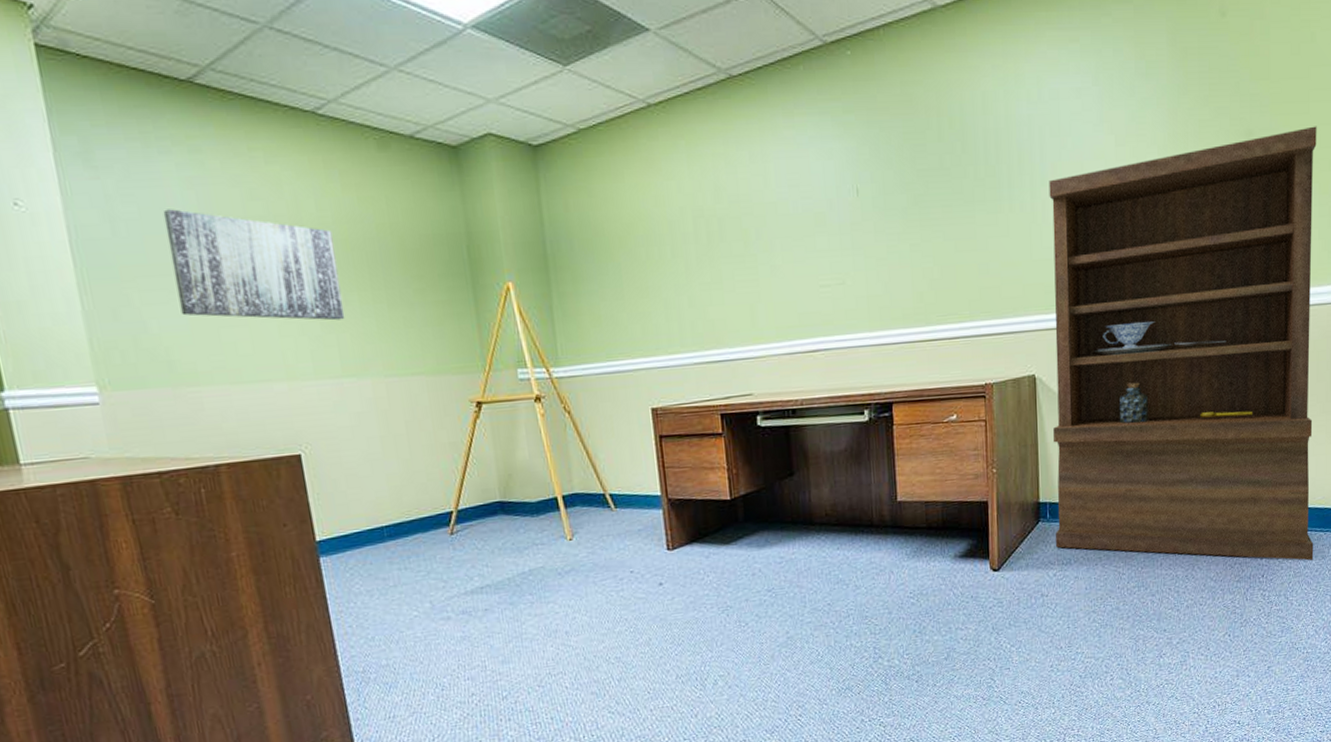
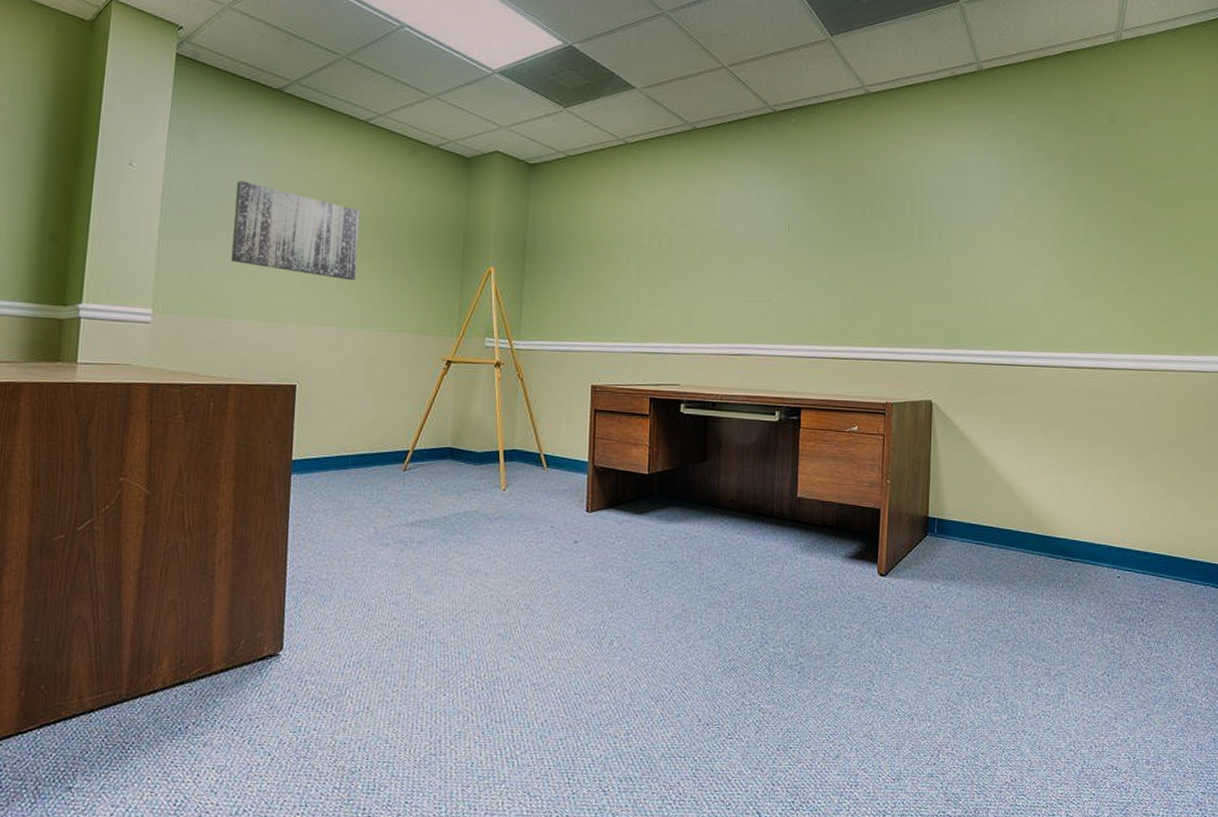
bookshelf: present [1049,126,1317,561] -> none [940,218,1196,612]

